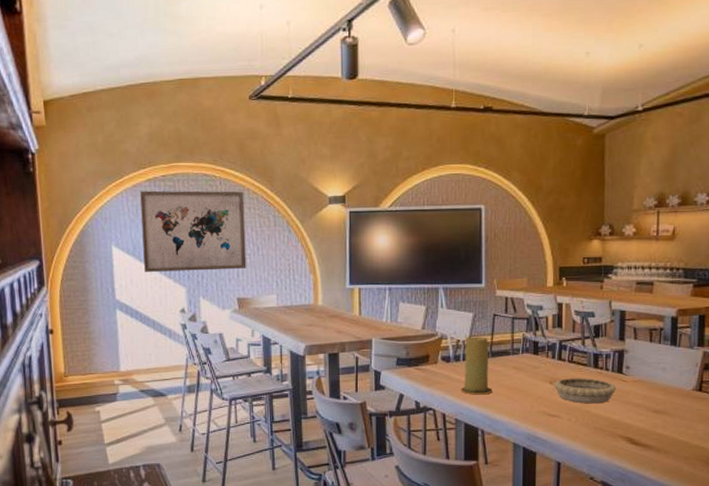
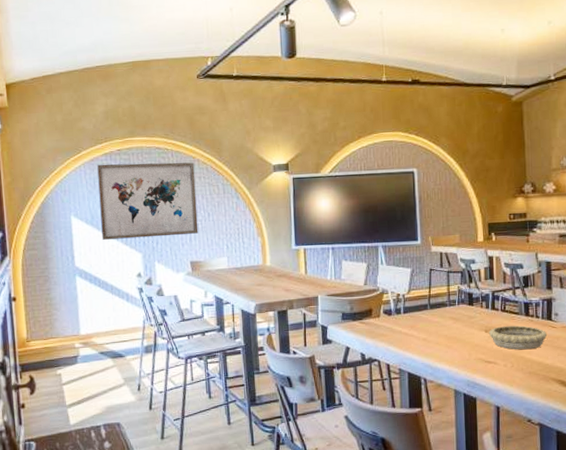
candle: present [460,337,493,395] -> none [402,290,433,345]

